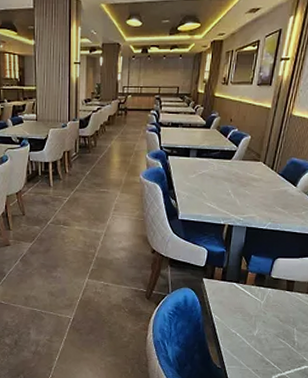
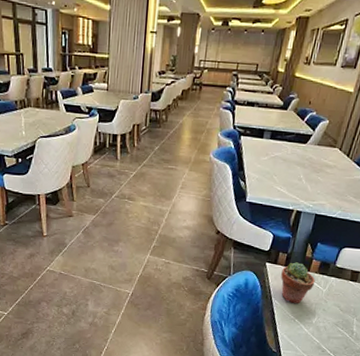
potted succulent: none [219,276,253,318] -> present [281,262,316,304]

